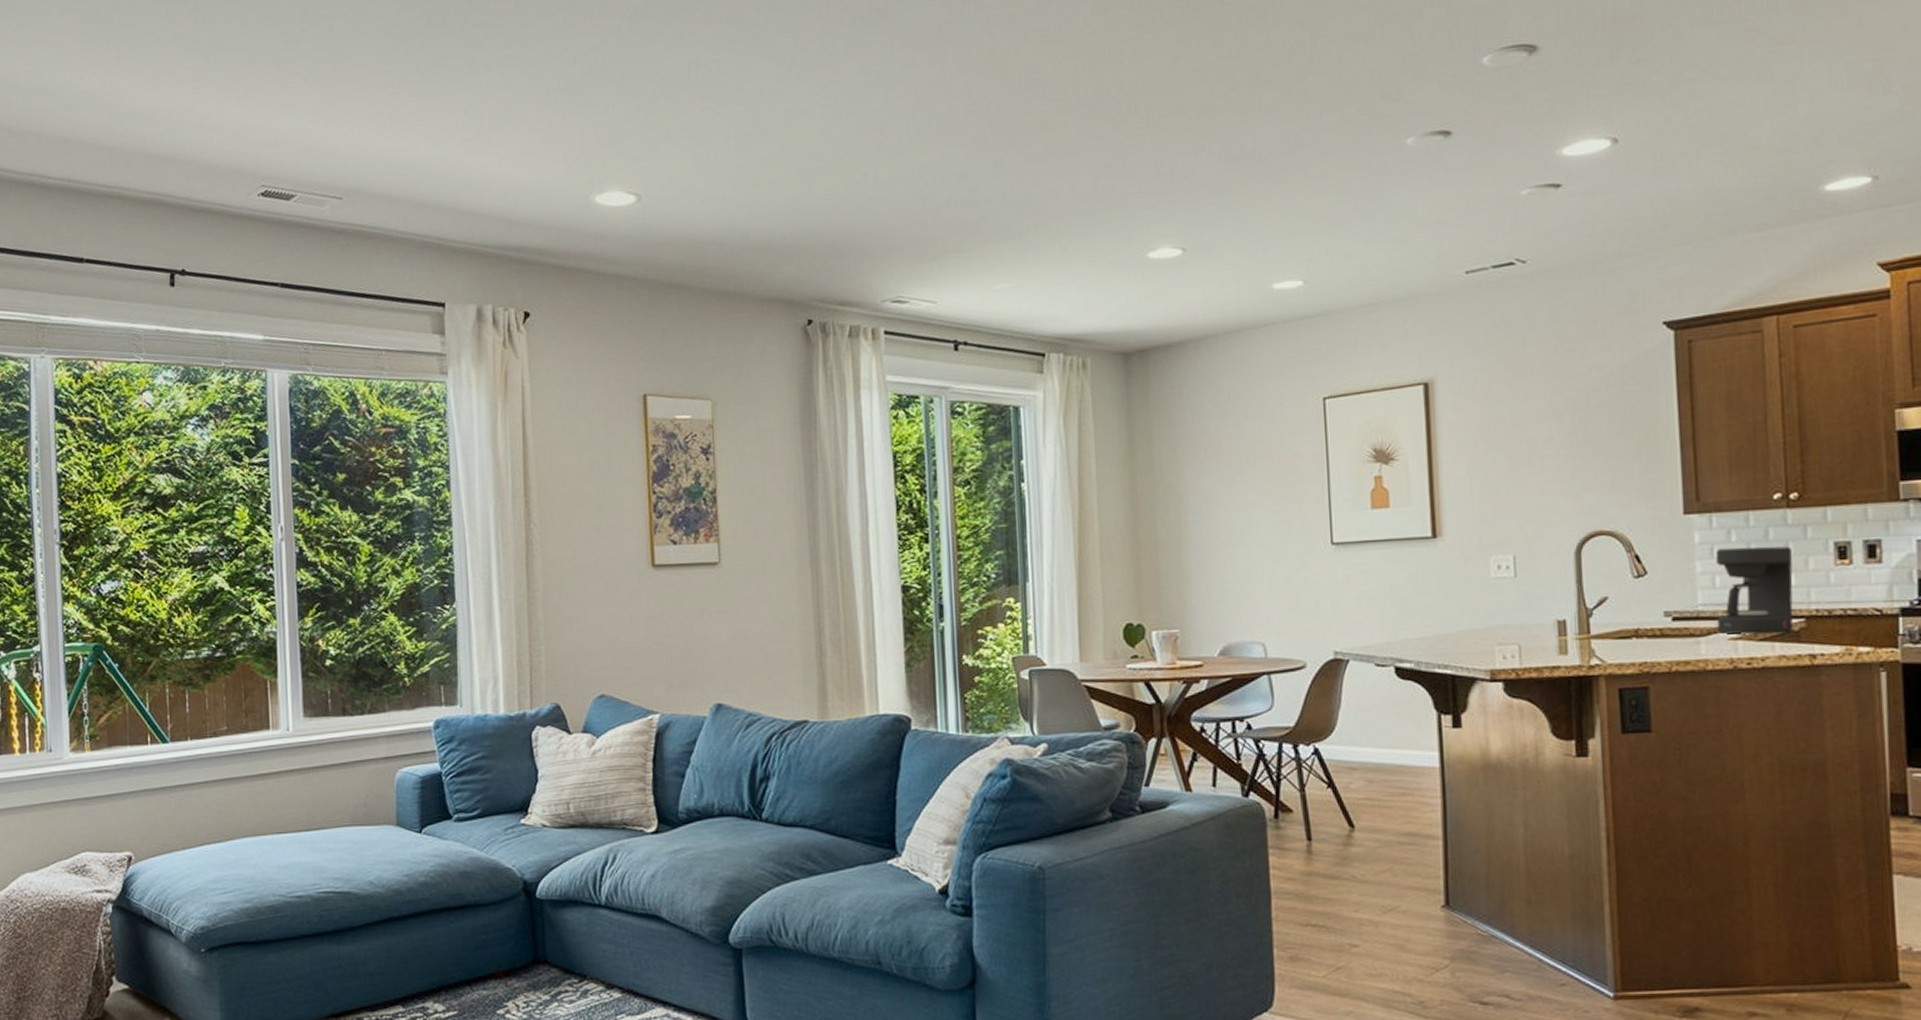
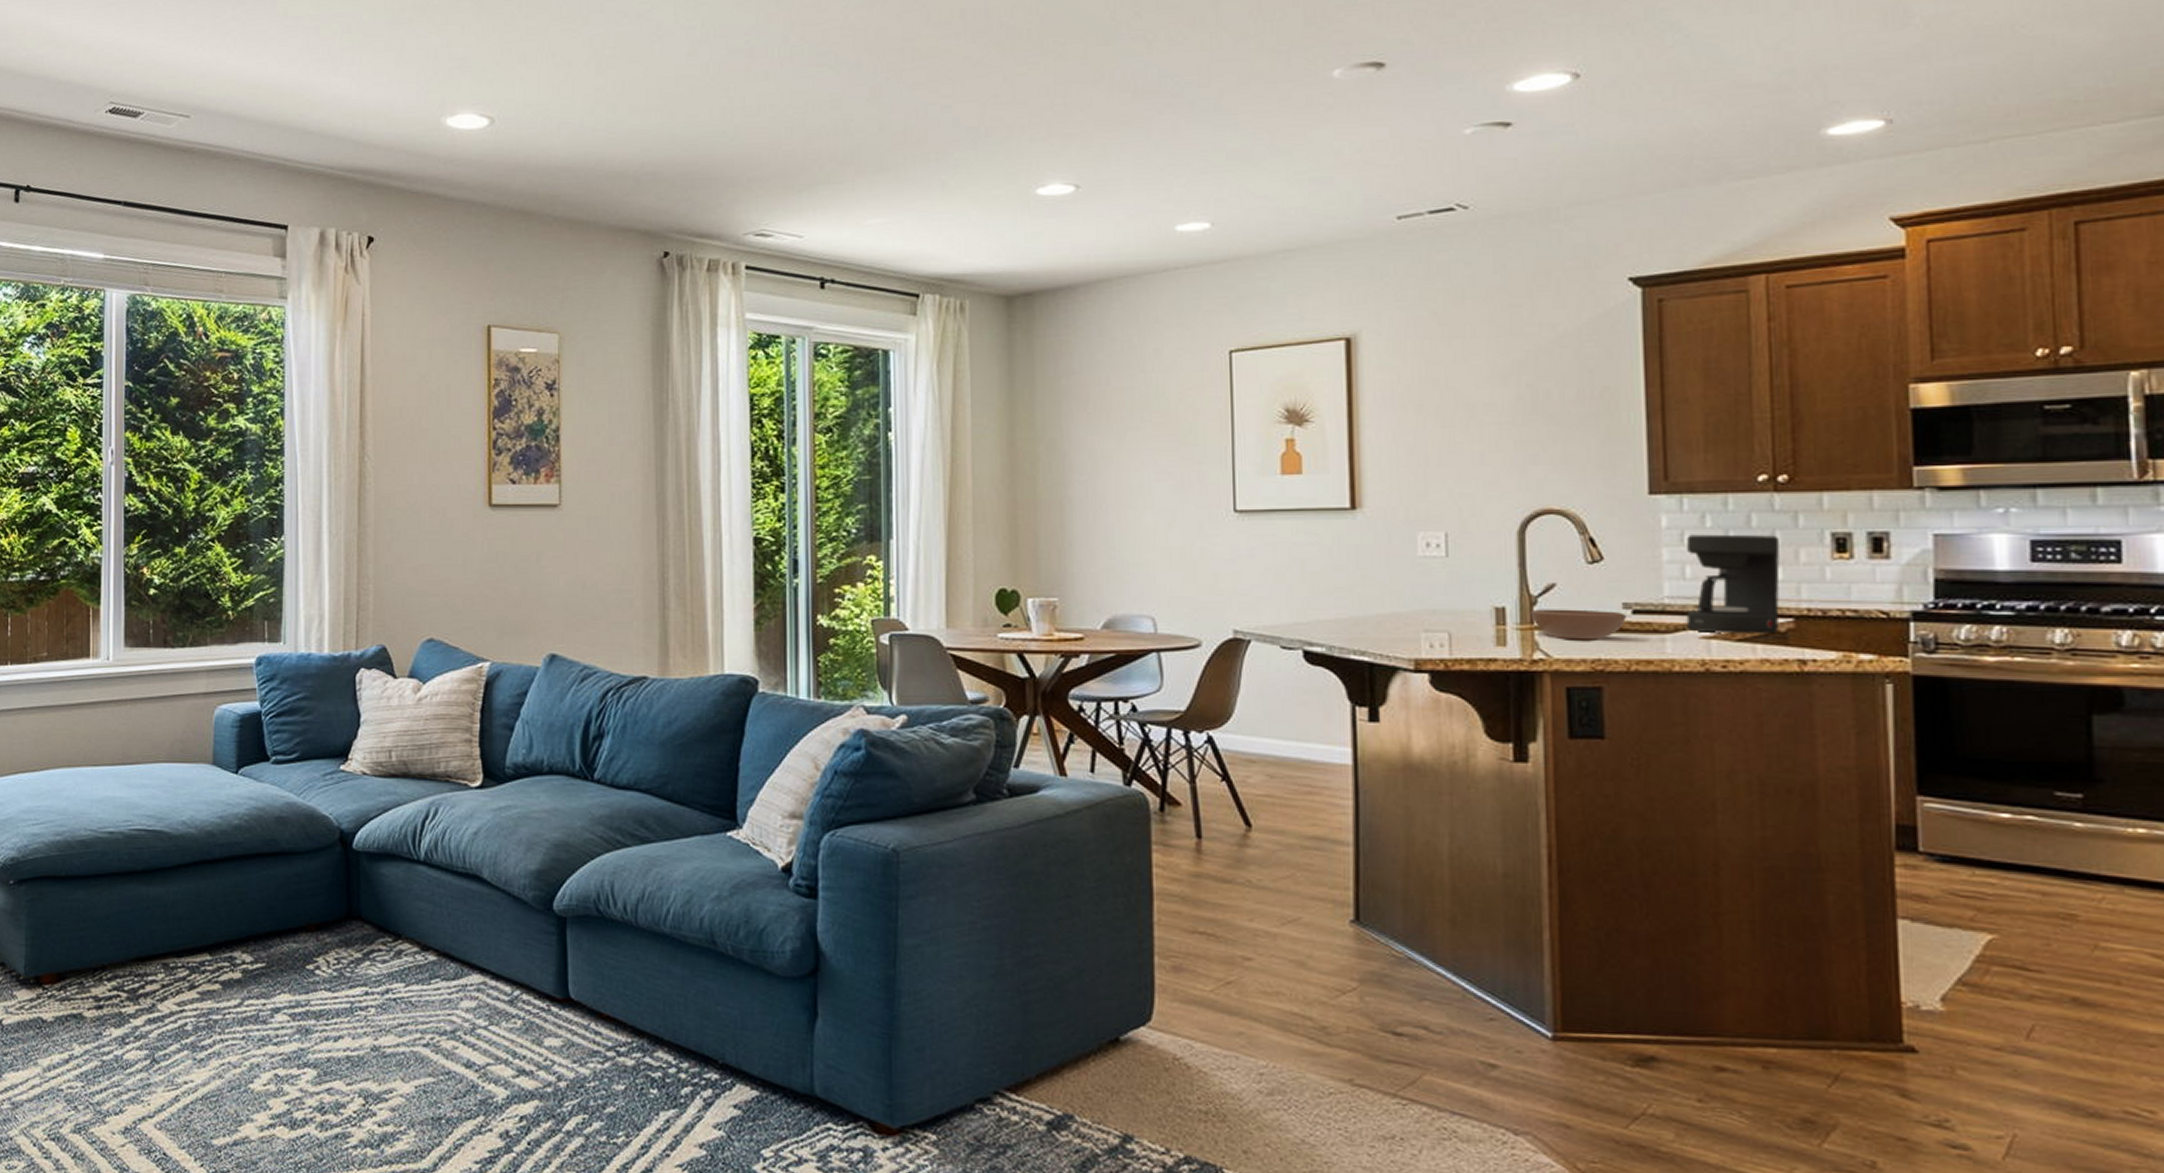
bowl: none [1587,619,1667,648] -> present [1530,609,1626,642]

